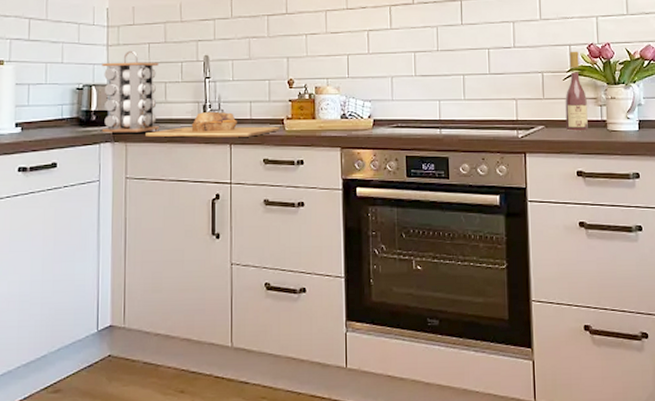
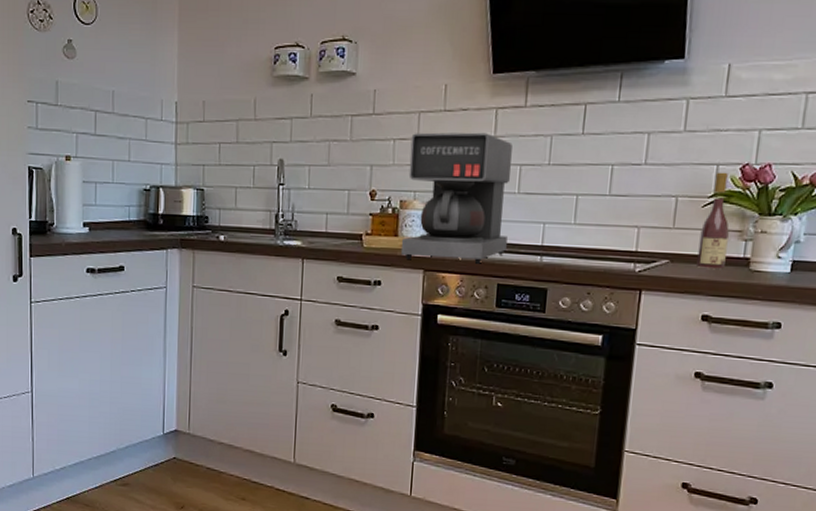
spice rack: present [101,50,159,134] -> none [169,150,229,242]
cutting board: present [146,111,280,138] -> none [214,221,358,252]
coffee maker: none [319,26,410,139] -> present [400,132,512,264]

